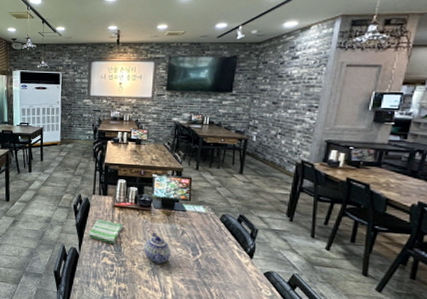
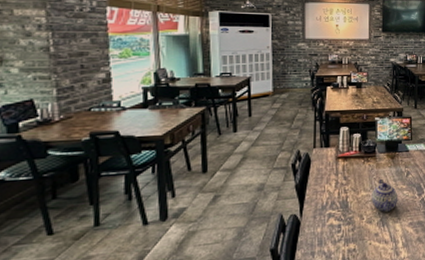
dish towel: present [88,218,123,244] -> none [311,174,349,201]

